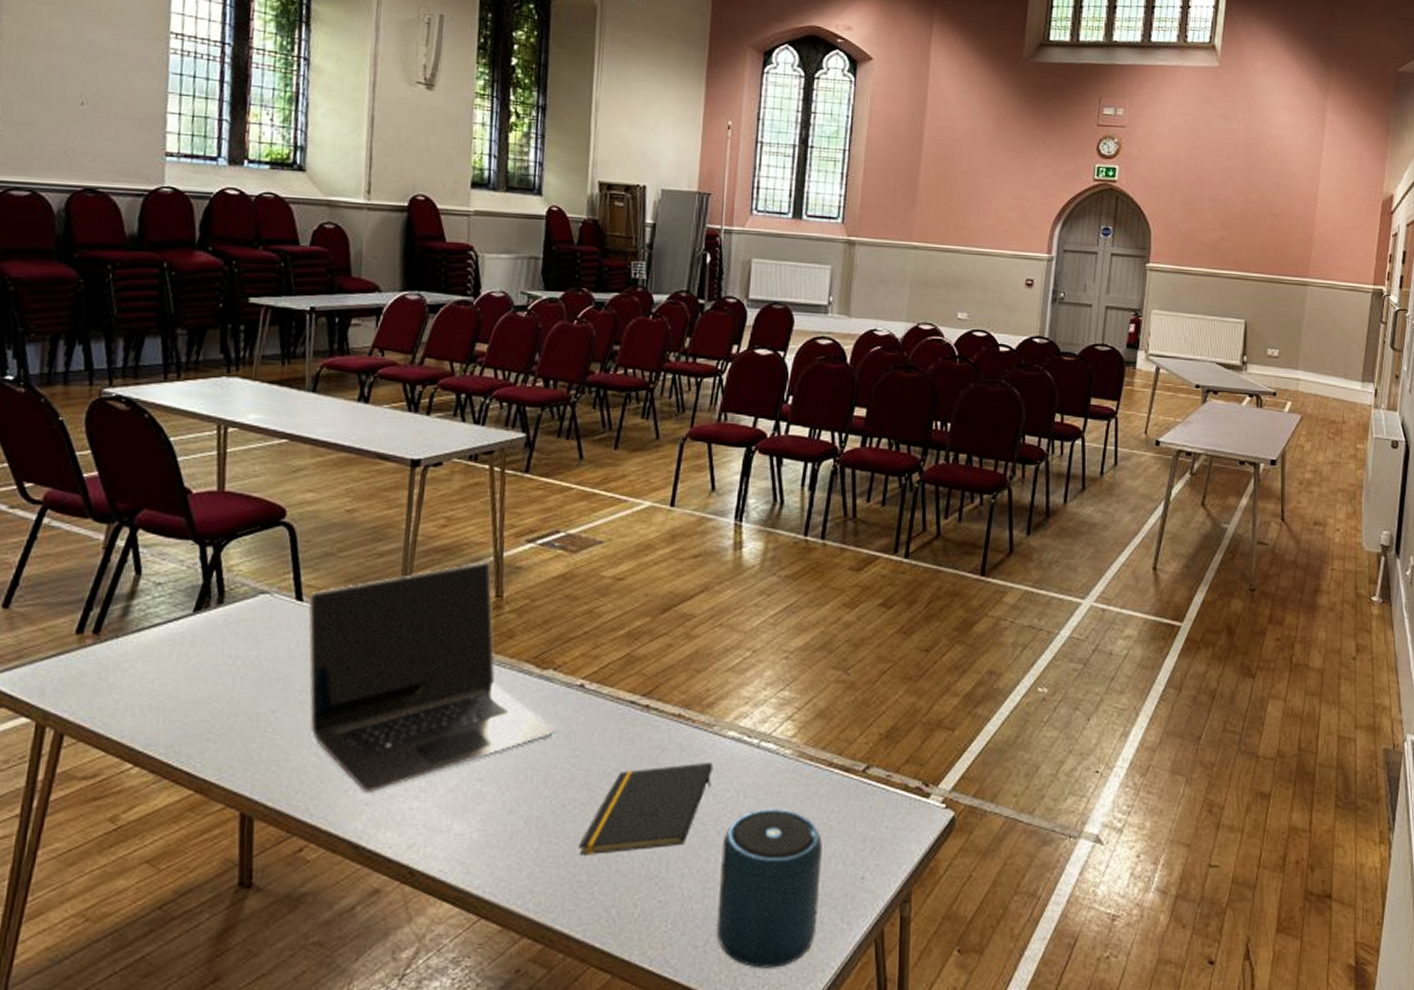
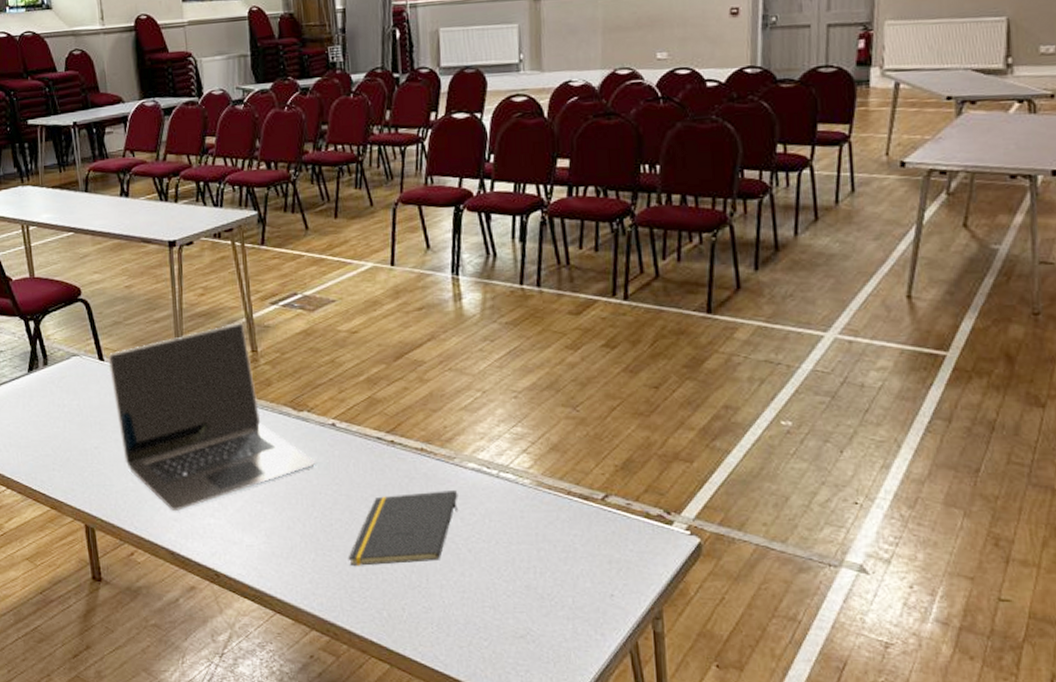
speaker: present [716,808,822,969] -> none [474,531,572,669]

